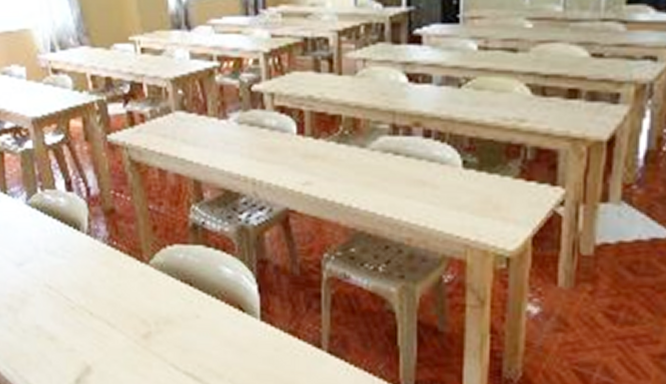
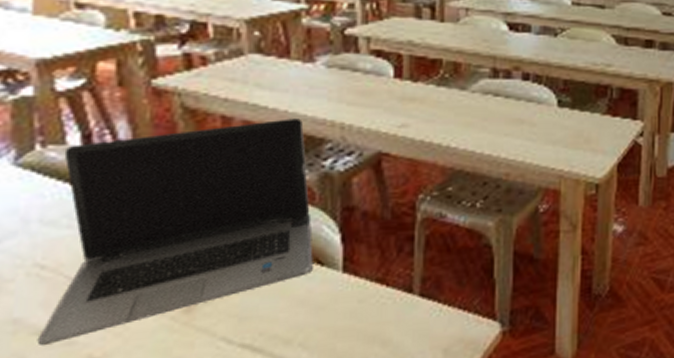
laptop computer: none [51,173,236,350] -> present [37,118,313,347]

